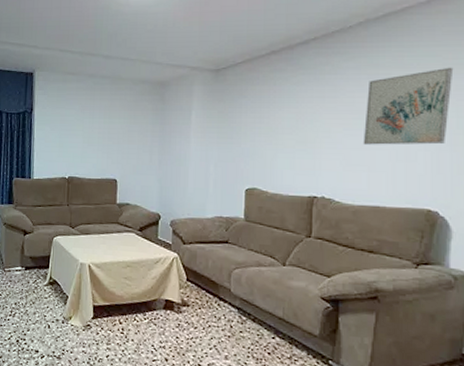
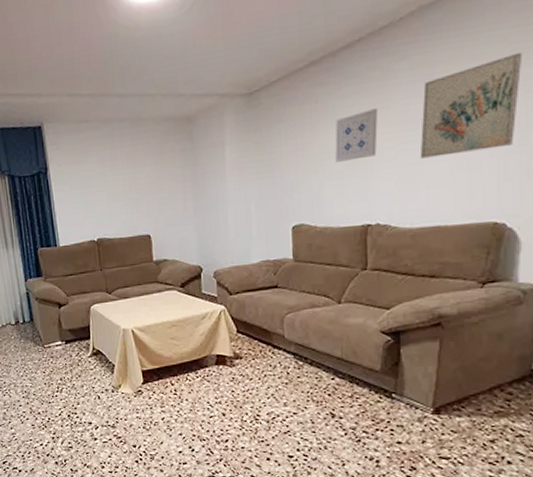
wall art: none [288,97,328,138] -> present [335,108,379,162]

